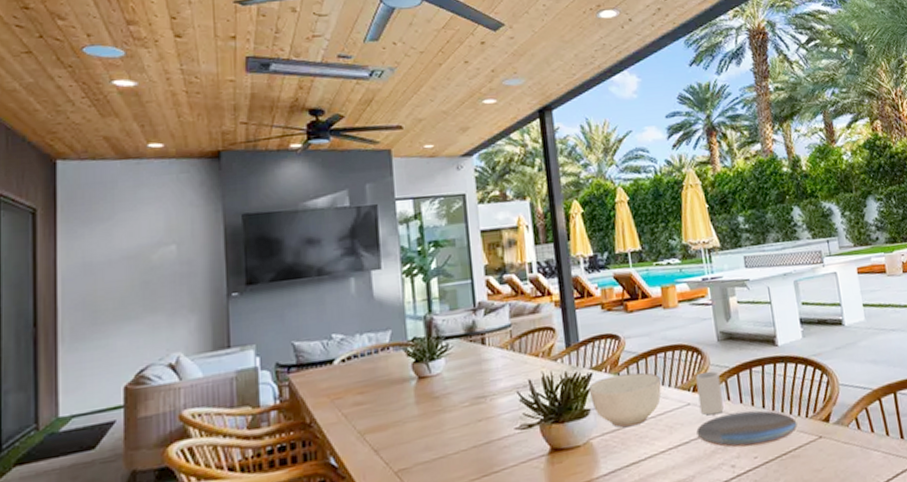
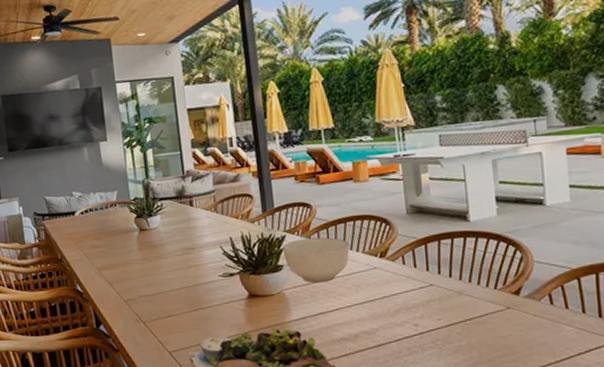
cup: present [696,371,724,416] -> none [383,240,409,279]
plate: present [696,410,798,448] -> none [381,278,485,310]

